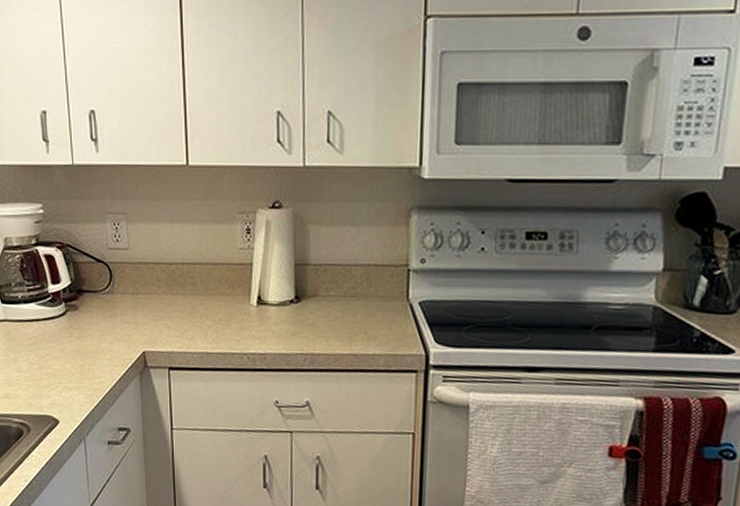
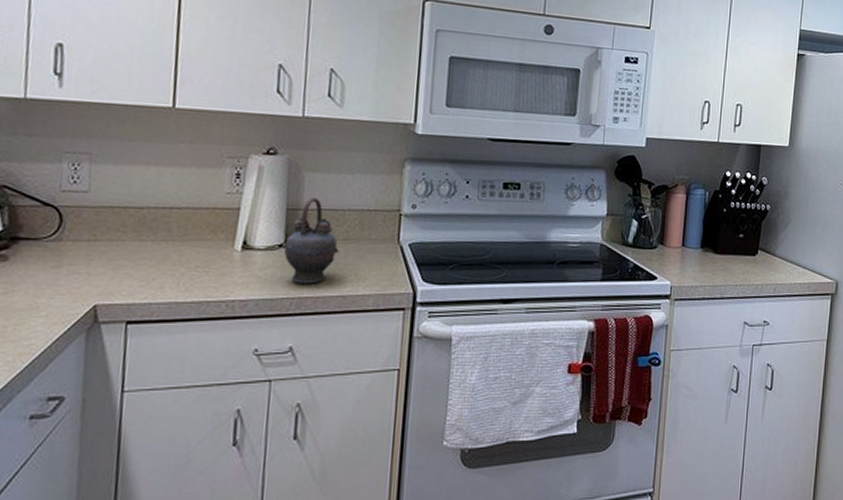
teapot: none [295,252,347,341] -> present [284,197,339,284]

